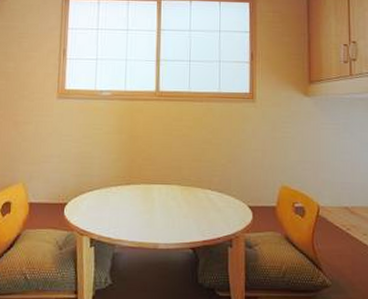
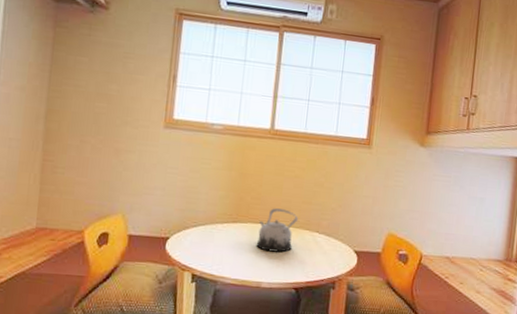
teapot: none [150,168,190,212] -> present [256,208,299,253]

